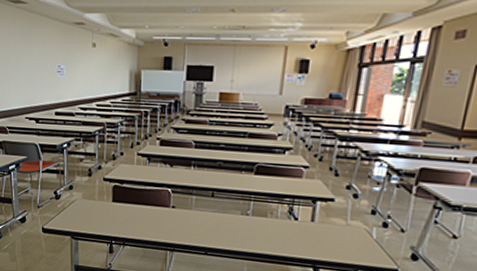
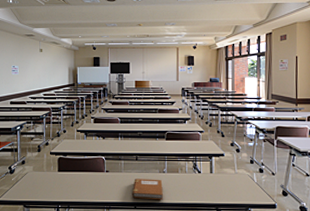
notebook: none [202,219,244,249] -> present [131,178,163,201]

